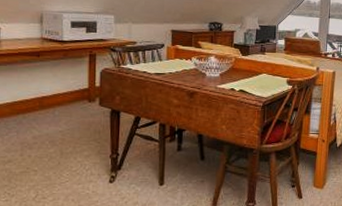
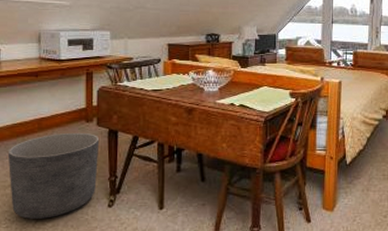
planter: none [7,111,102,193] -> present [7,132,100,219]

